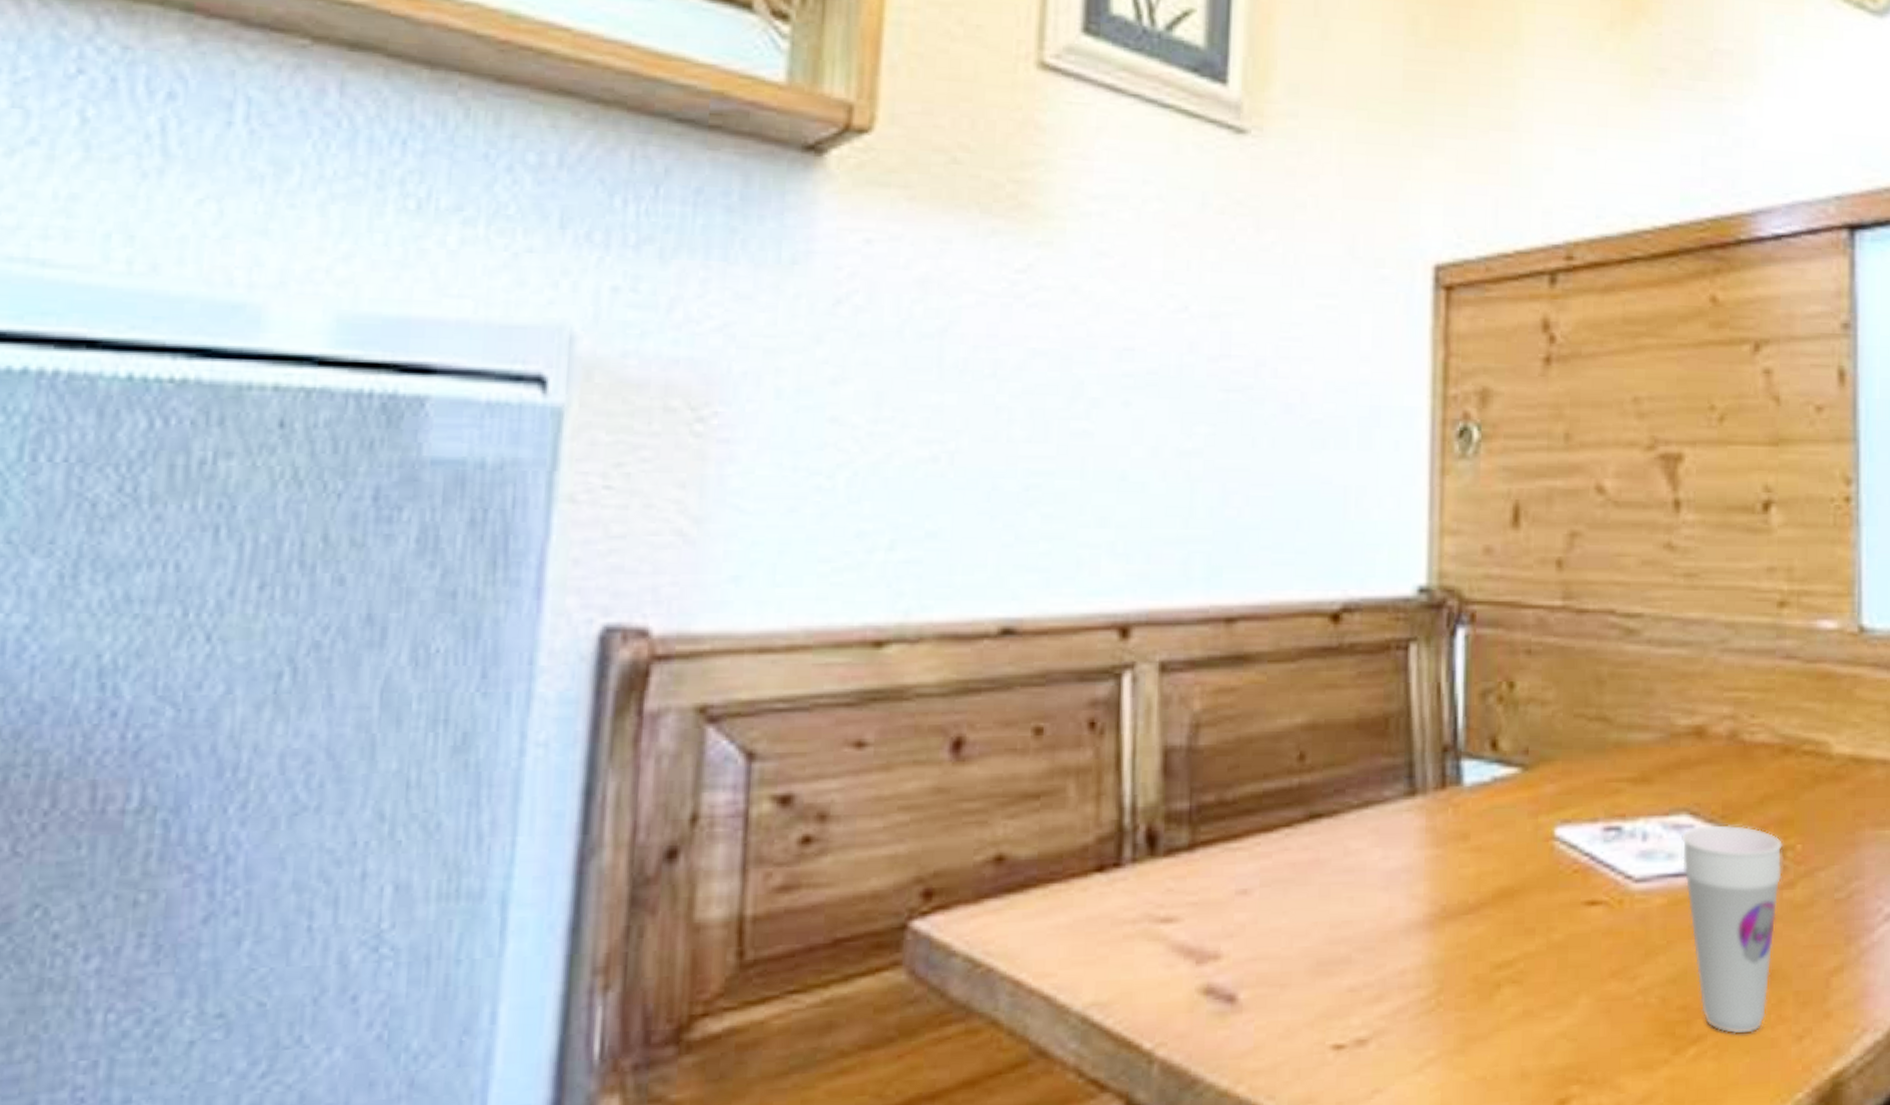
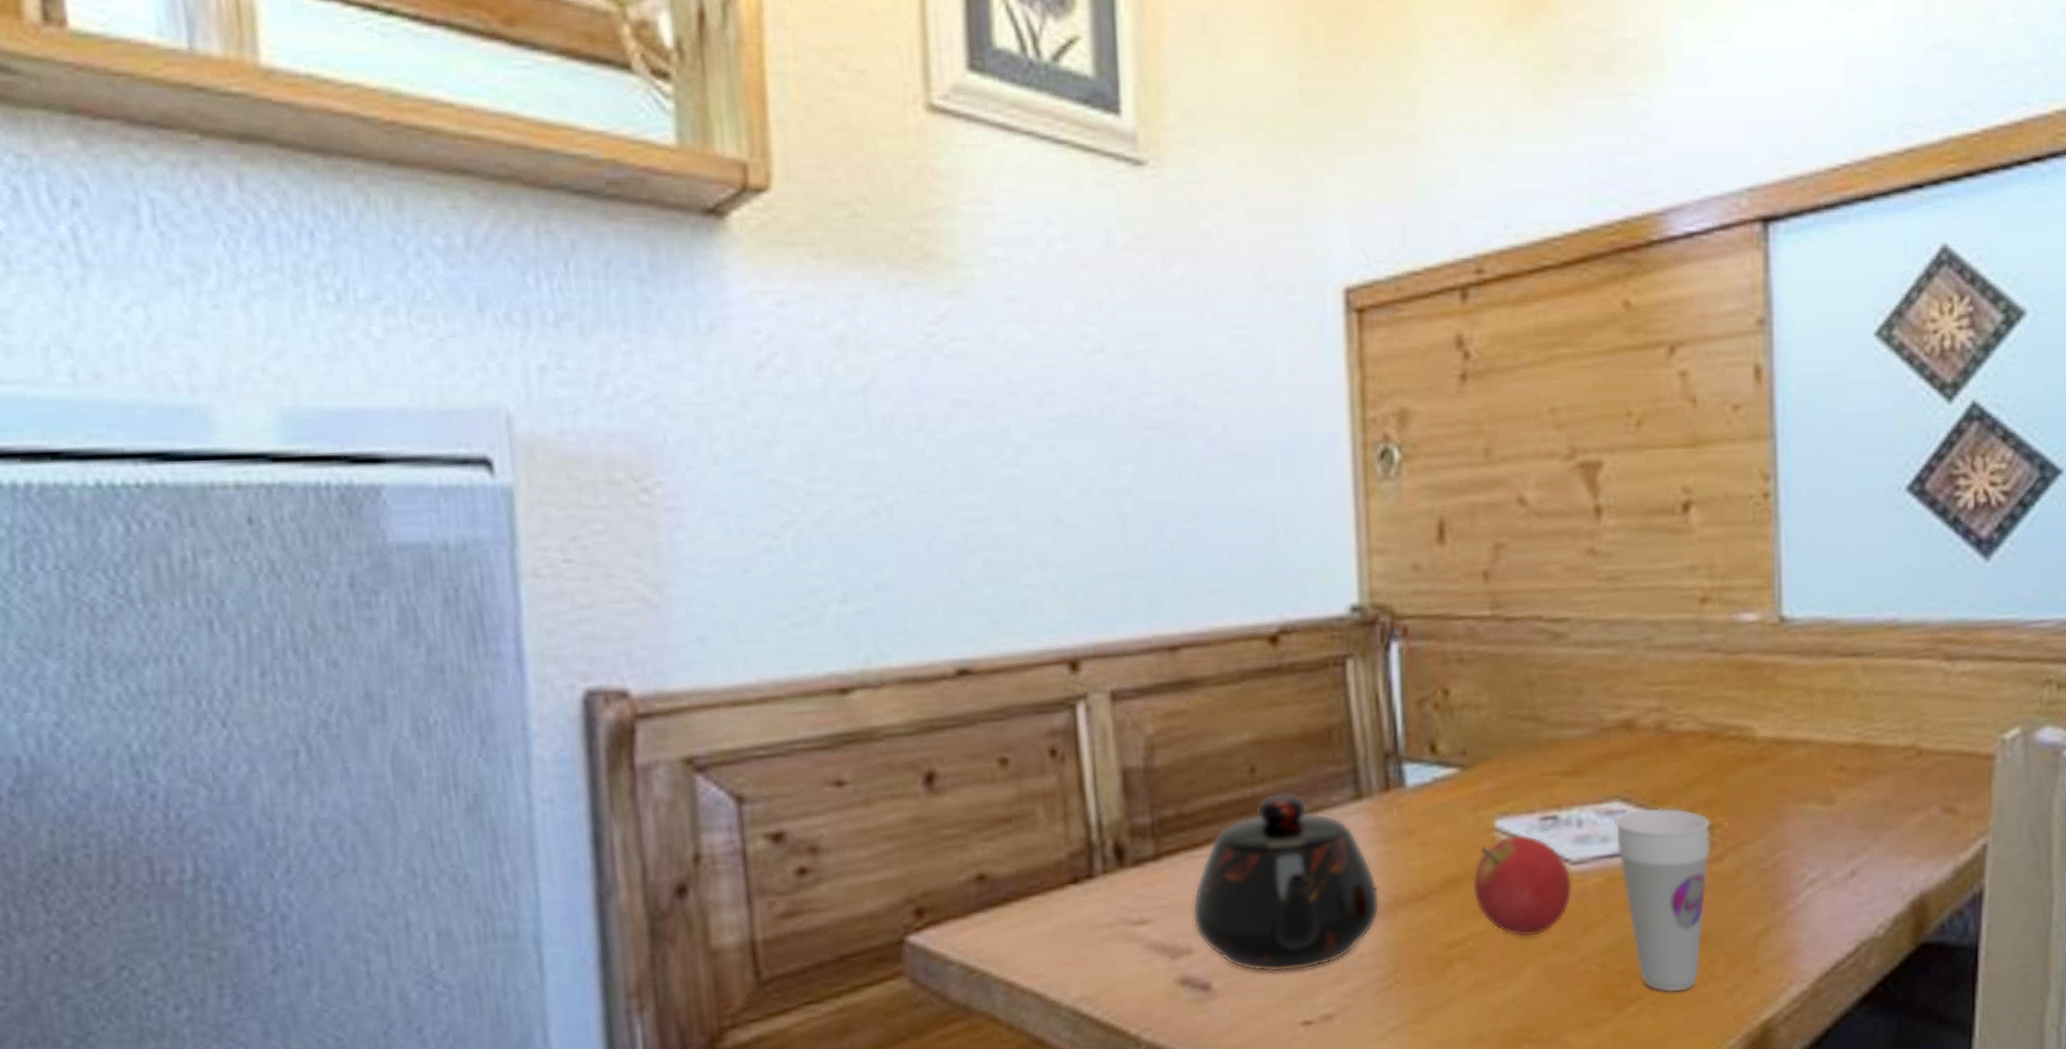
teapot: none [1223,784,1428,987] -> present [1192,793,1380,973]
fruit: none [1526,845,1634,962] -> present [1472,834,1572,938]

